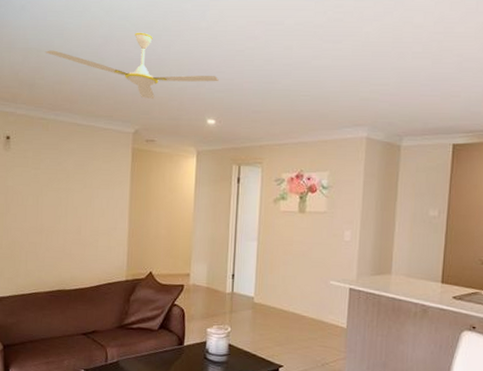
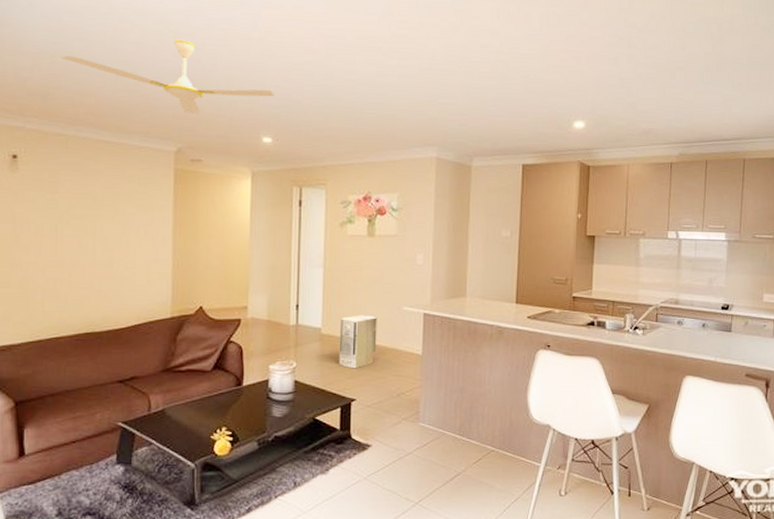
air purifier: none [268,286,305,337] -> present [338,315,377,369]

